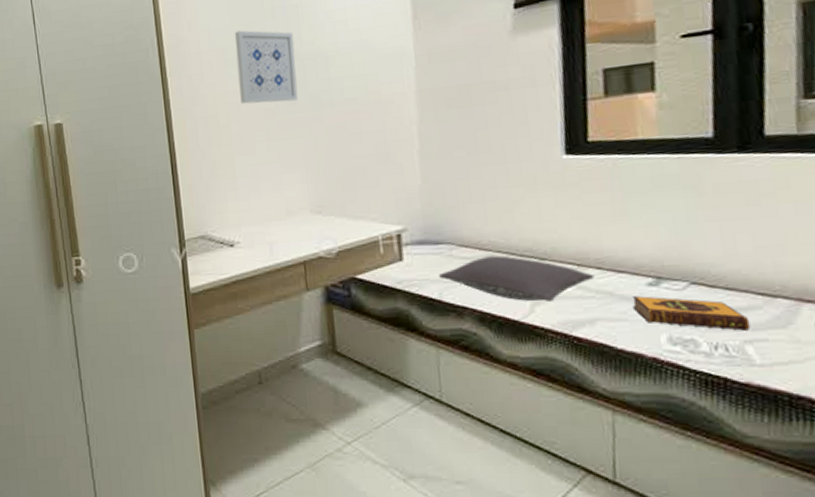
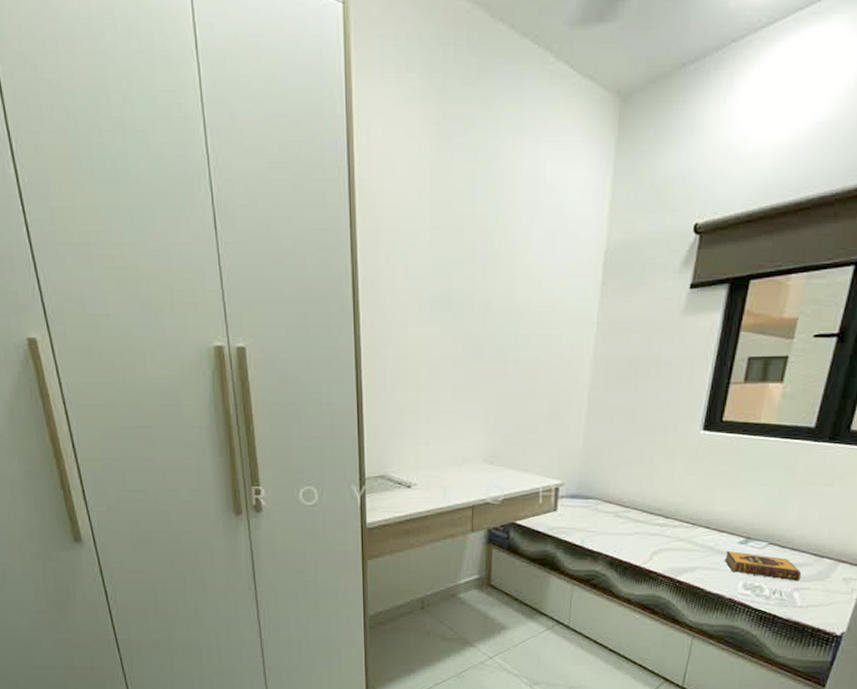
wall art: present [234,30,299,105] -> none [431,271,489,353]
pillow: present [439,255,595,301] -> none [584,512,703,552]

